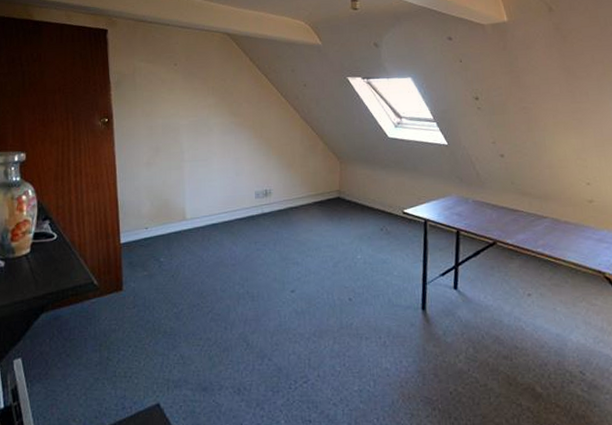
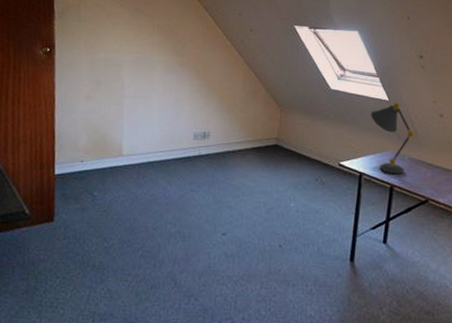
desk lamp: none [431,146,477,219] -> present [371,102,415,175]

